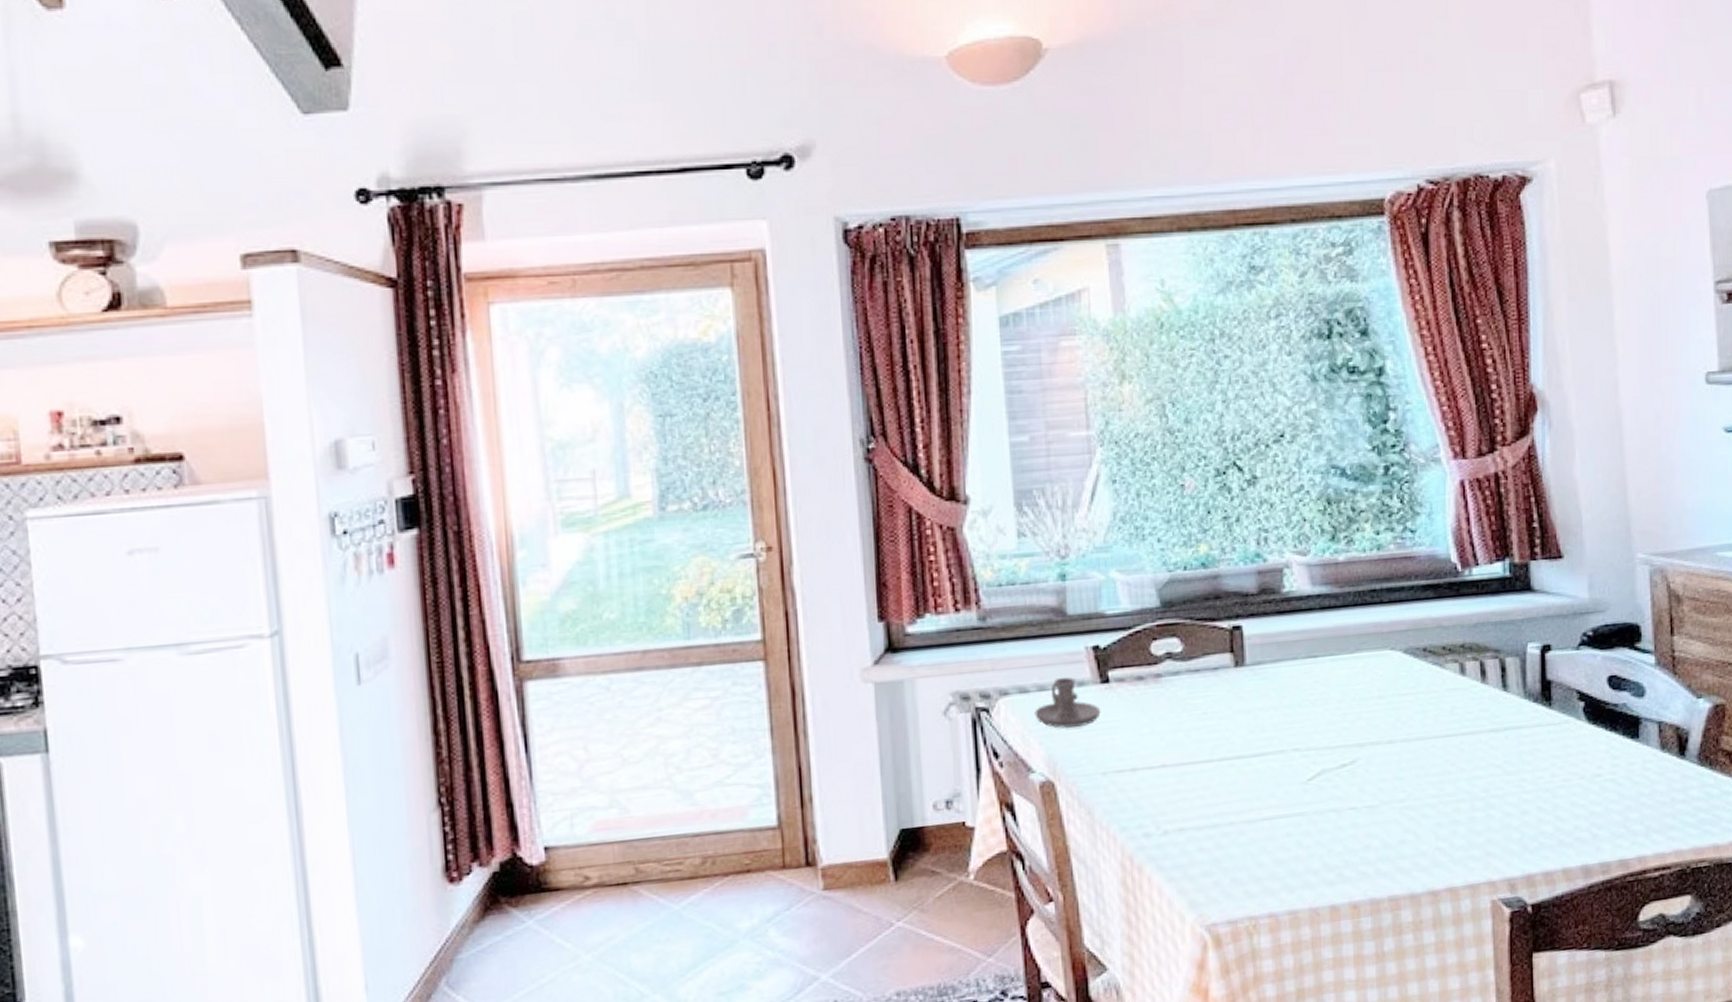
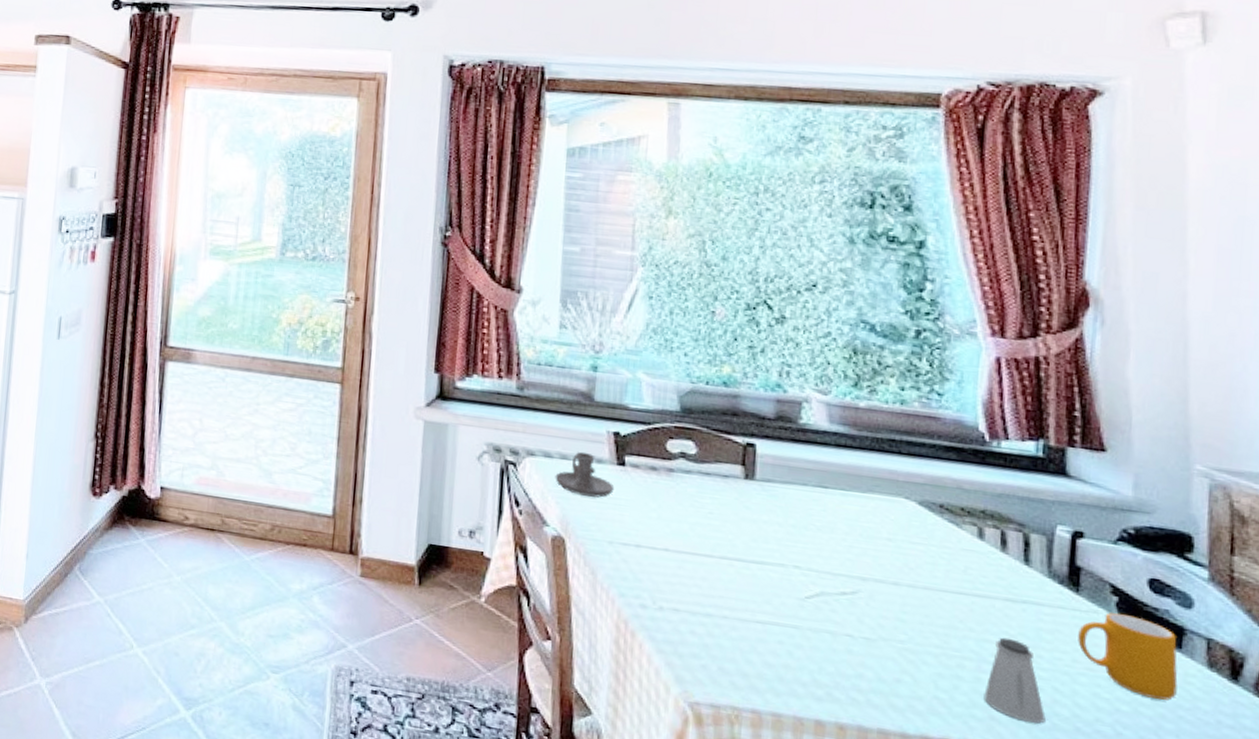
saltshaker: none [1479,769,1533,850] -> present [984,637,1046,724]
mug: none [1554,717,1638,793] -> present [1078,612,1178,700]

